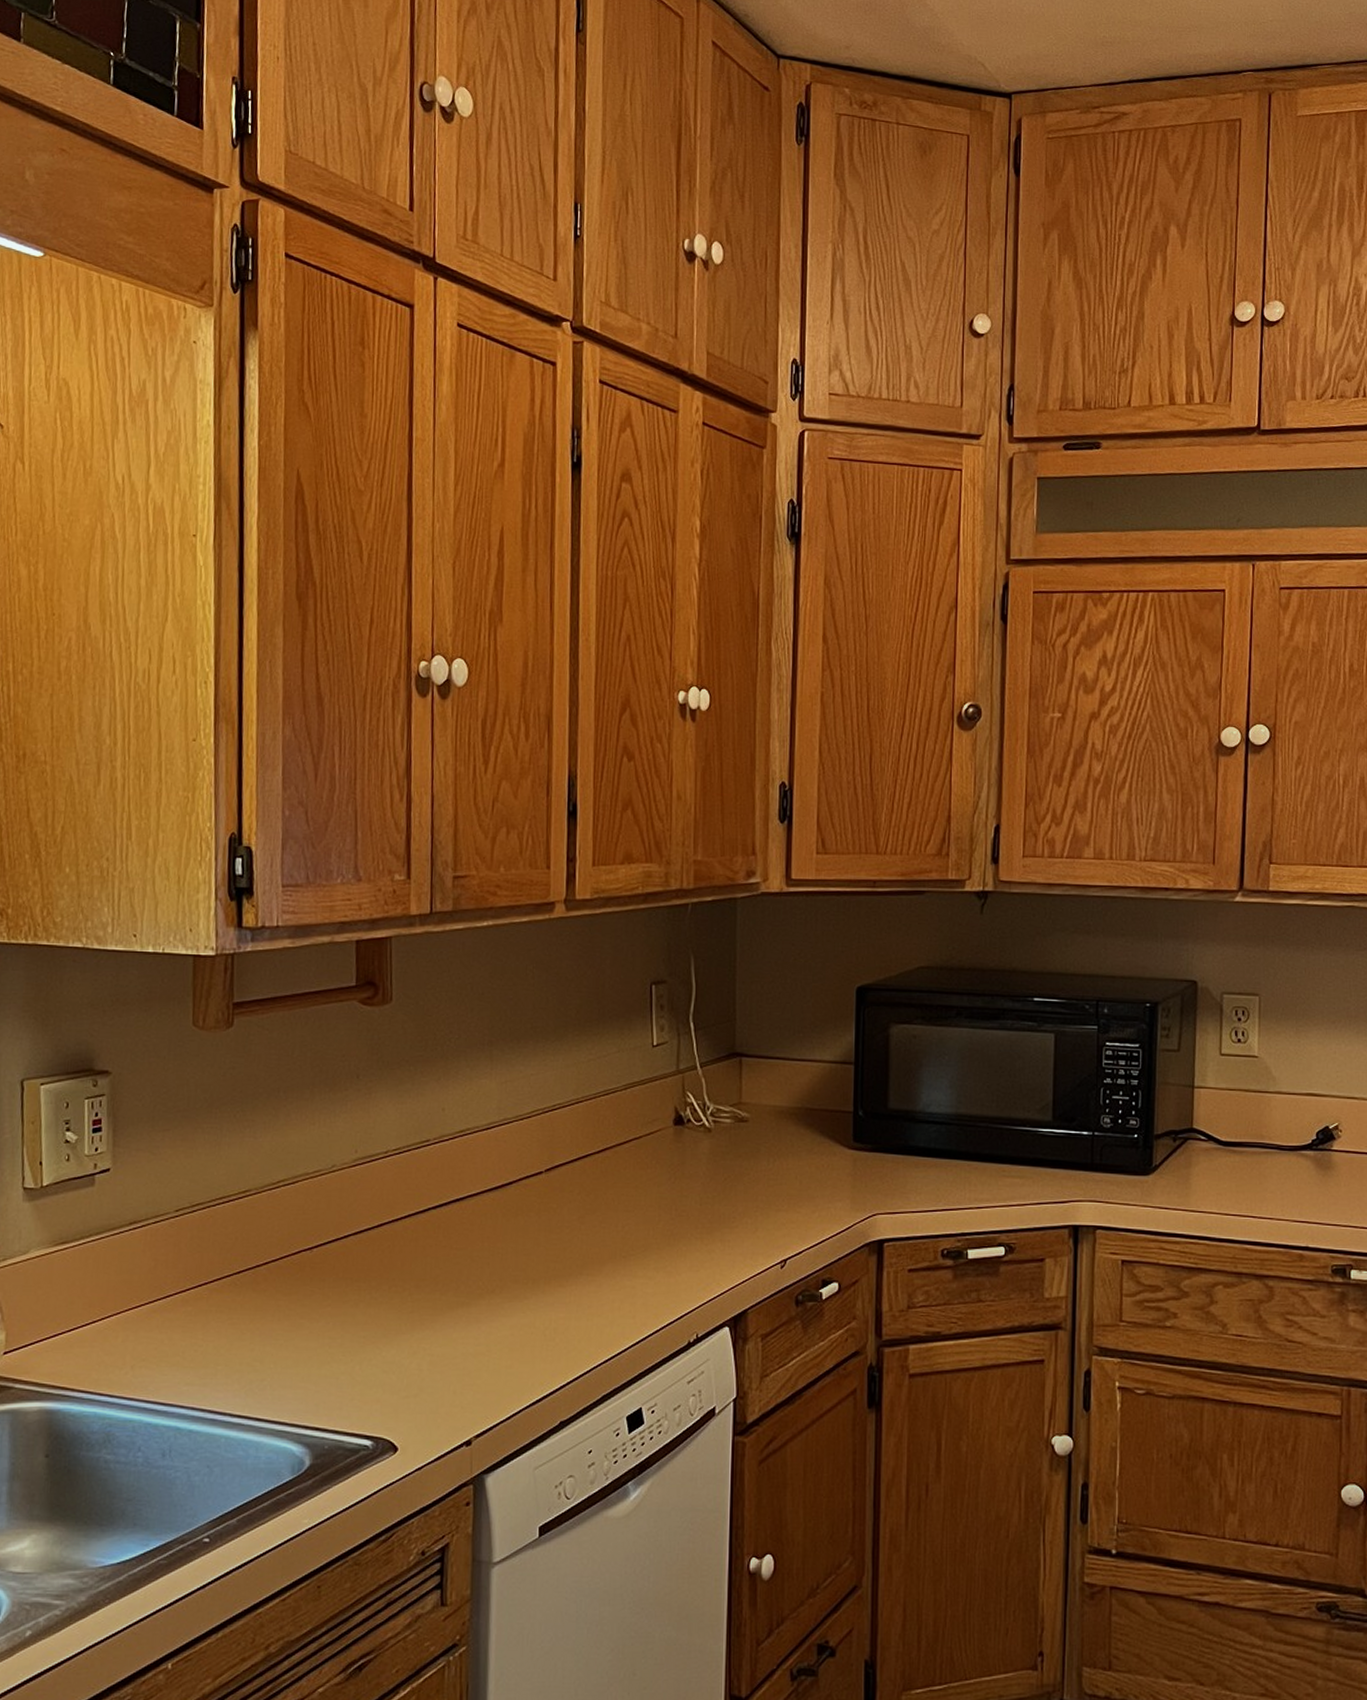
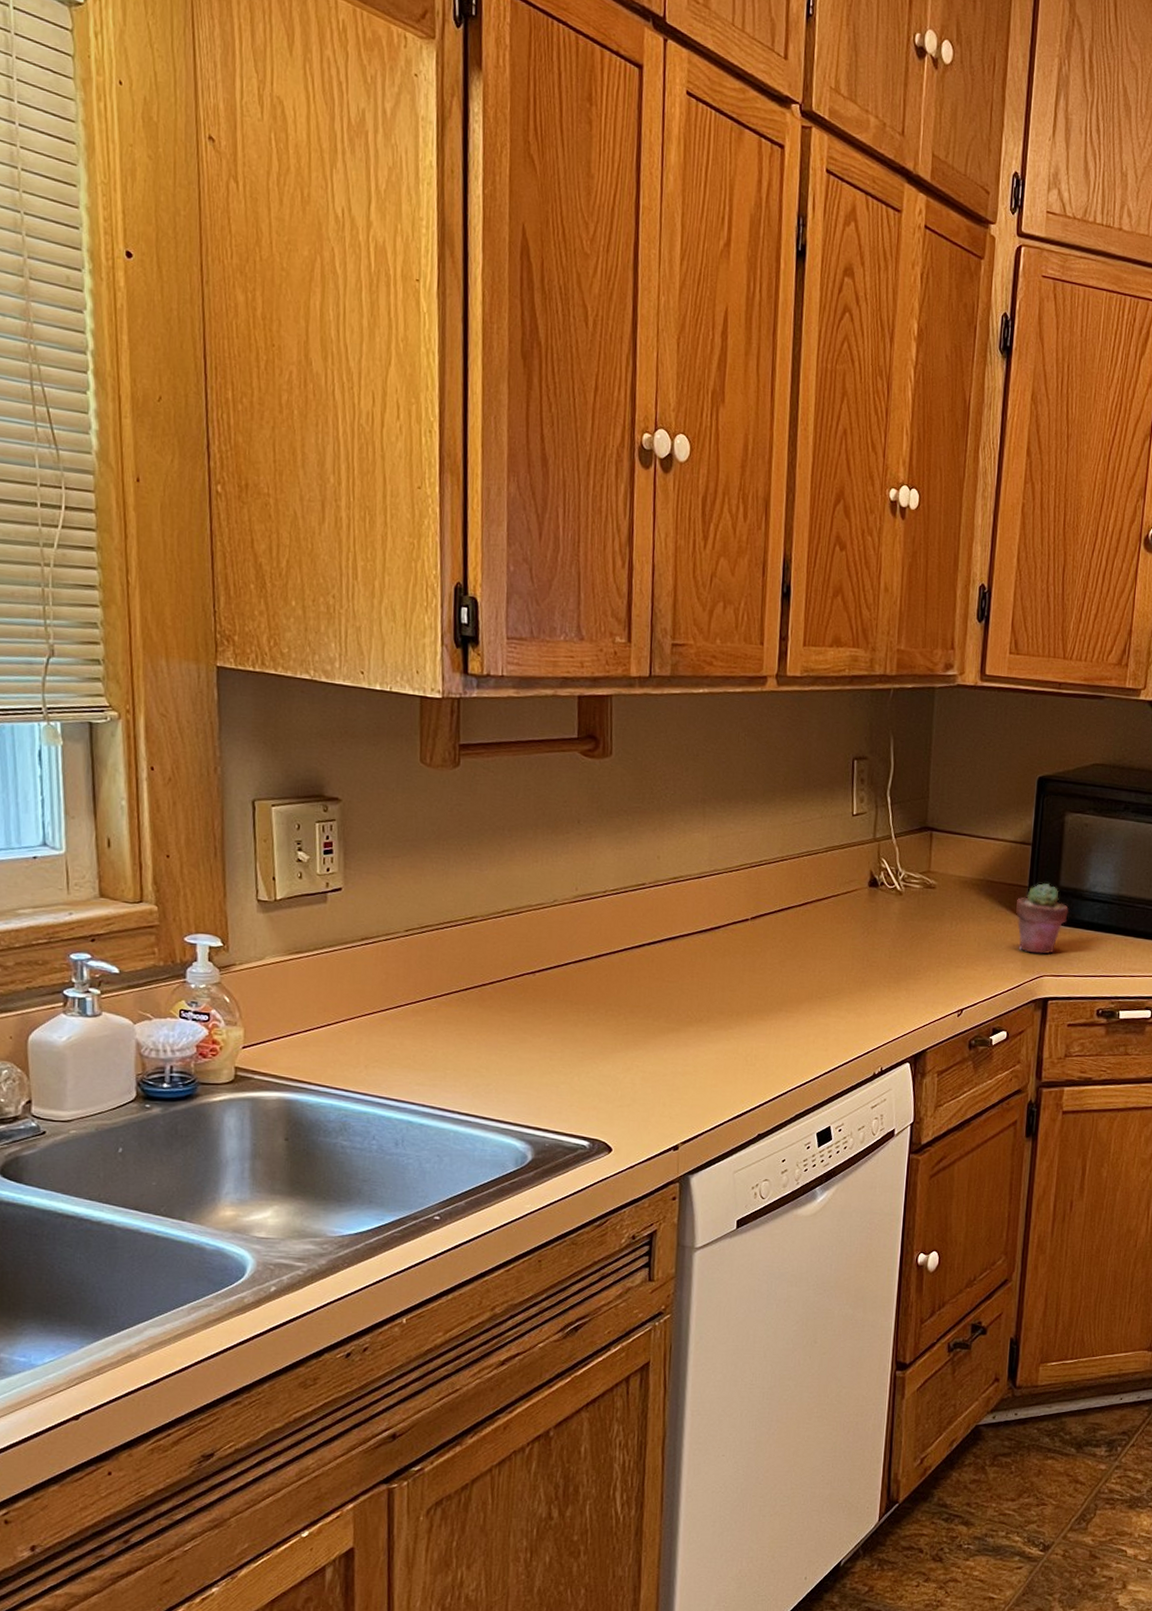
potted succulent: none [840,1107,902,1189] -> present [1015,883,1069,954]

